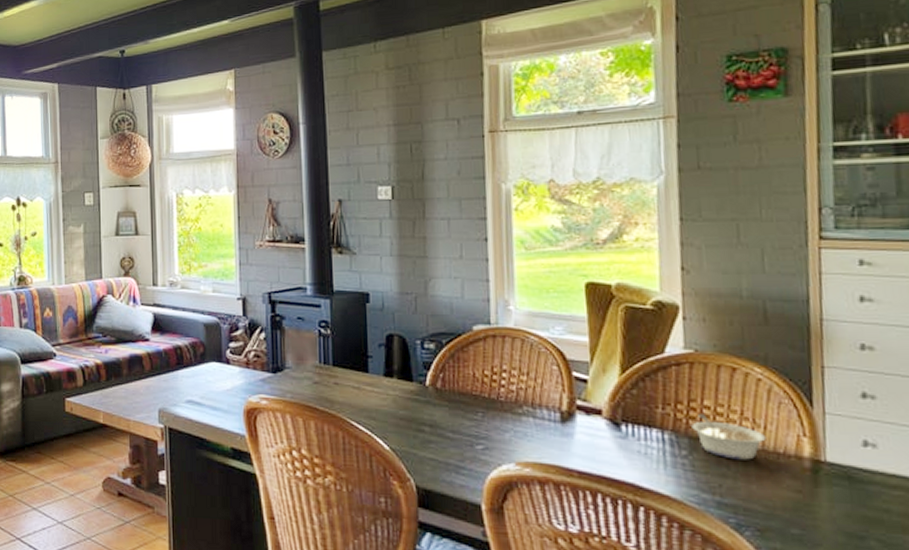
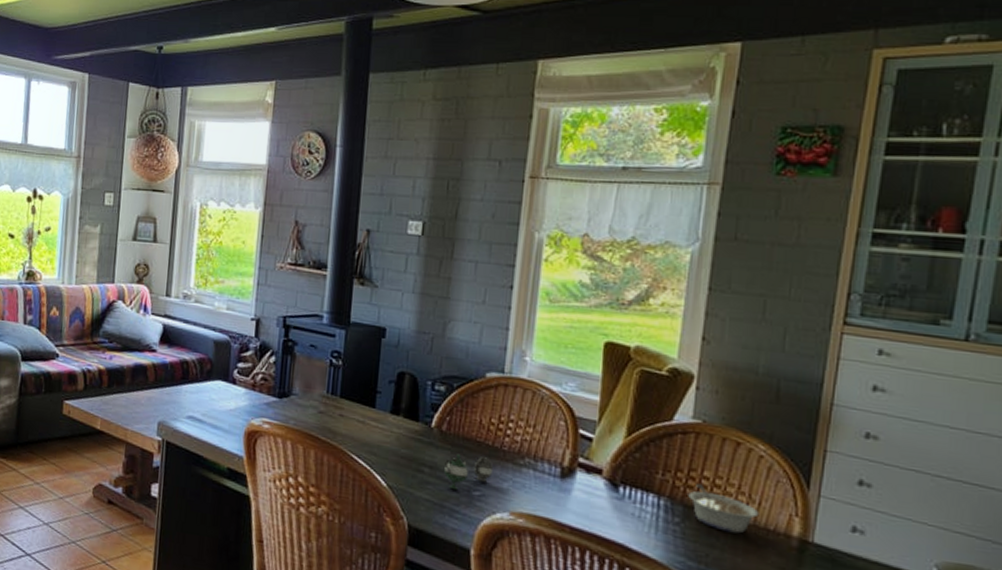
teapot: none [444,409,493,446] -> present [444,454,494,490]

